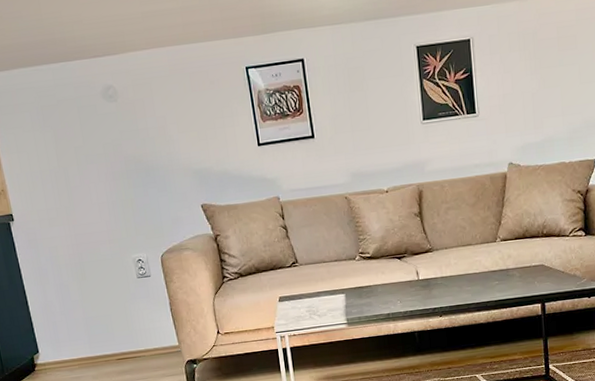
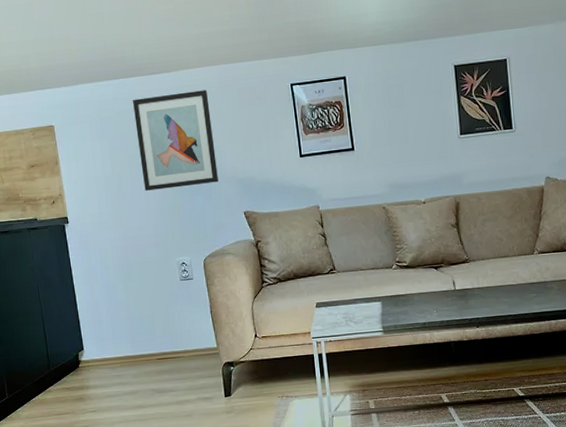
wall art: none [76,74,173,185] -> present [133,90,219,191]

